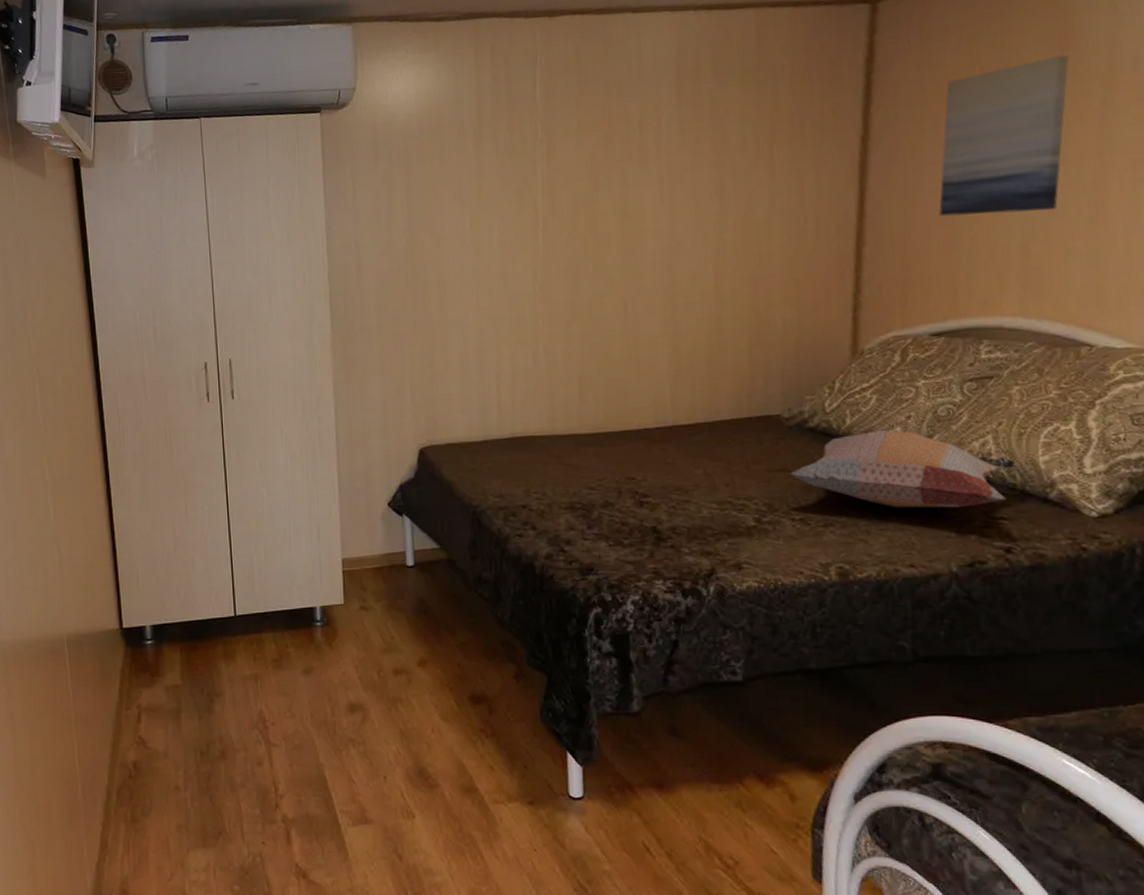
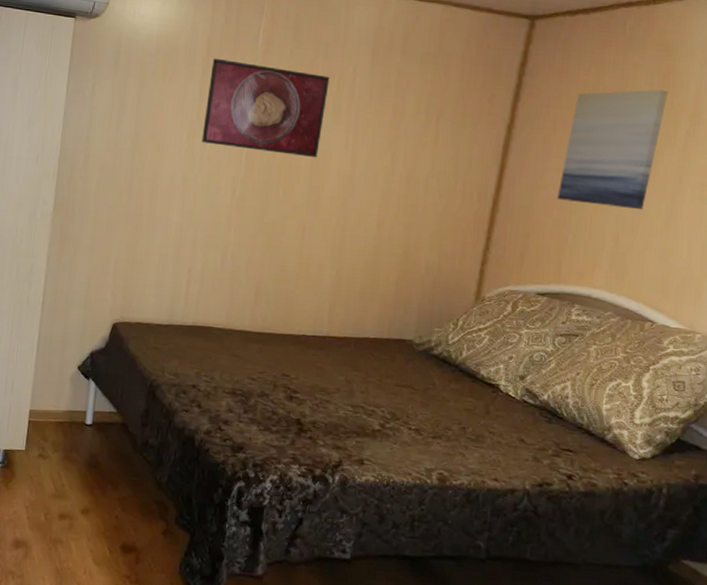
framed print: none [485,121,630,227] -> present [201,58,330,158]
decorative pillow: present [789,430,1016,509] -> none [413,365,585,438]

